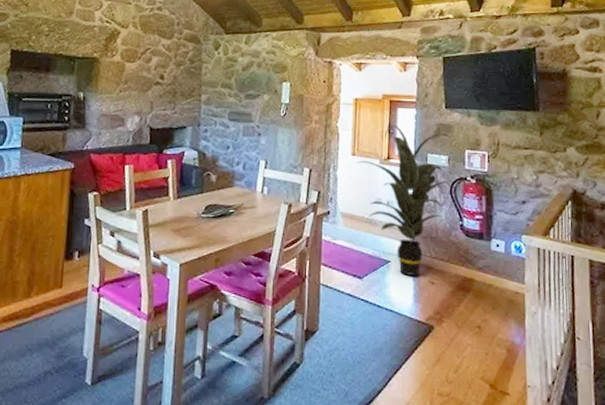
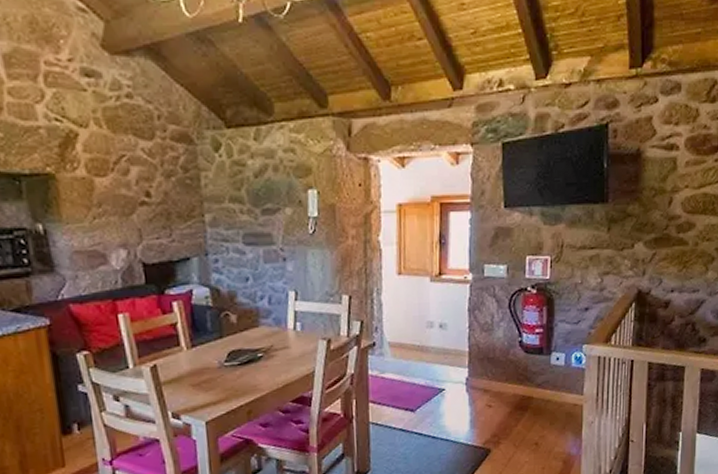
indoor plant: present [357,124,451,276] -> none [404,233,511,402]

